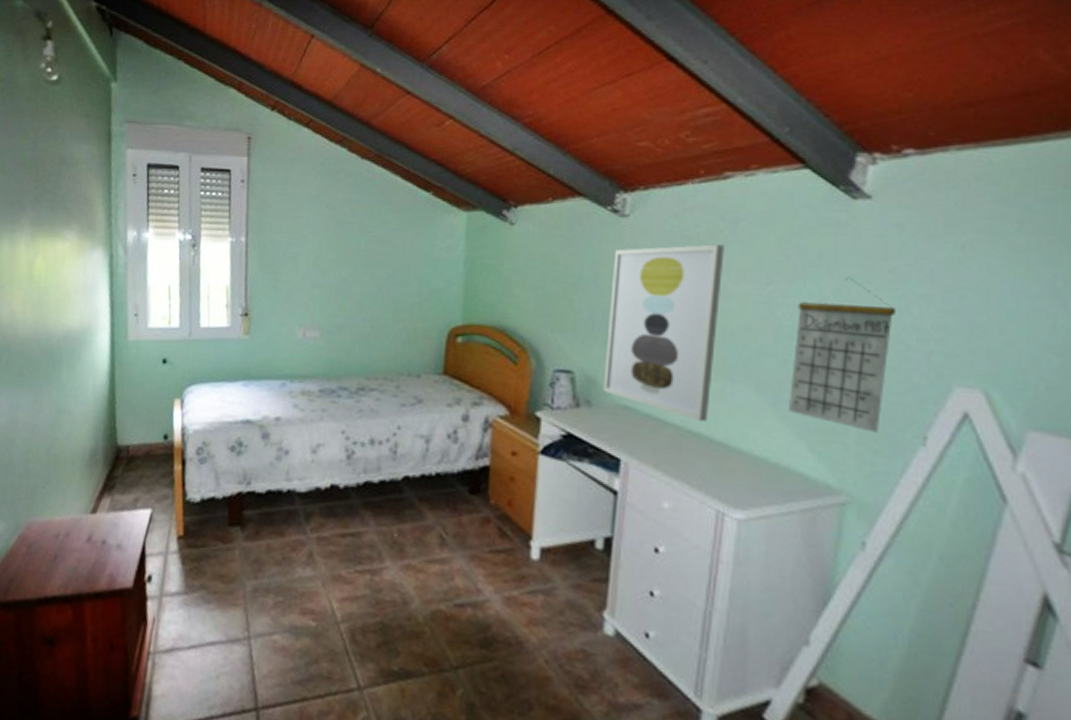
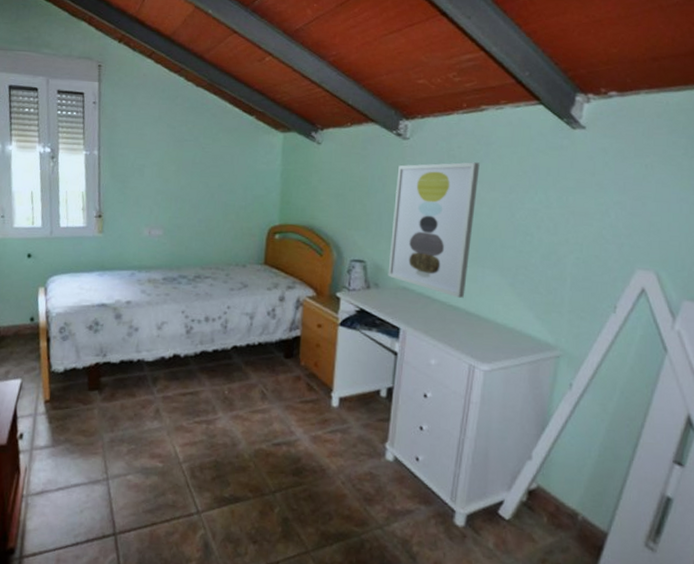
calendar: present [787,277,897,433] -> none [522,188,600,304]

